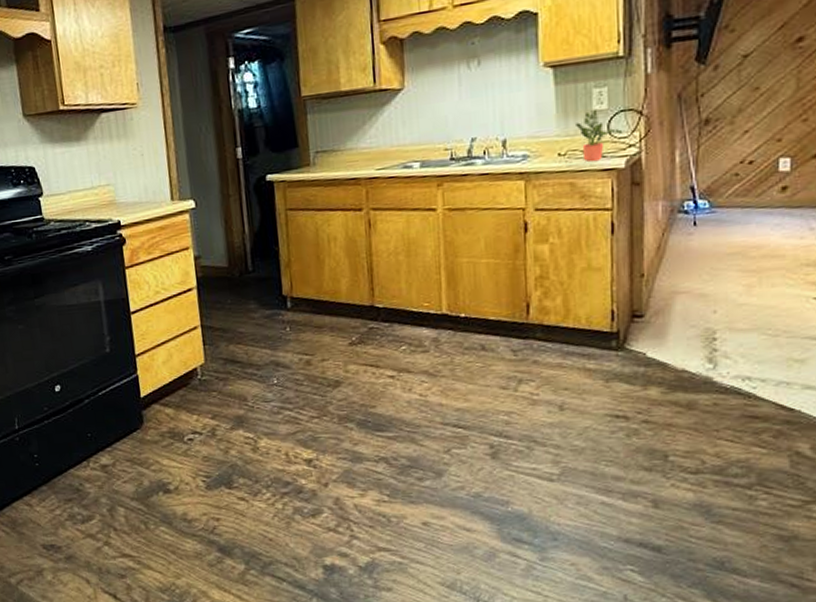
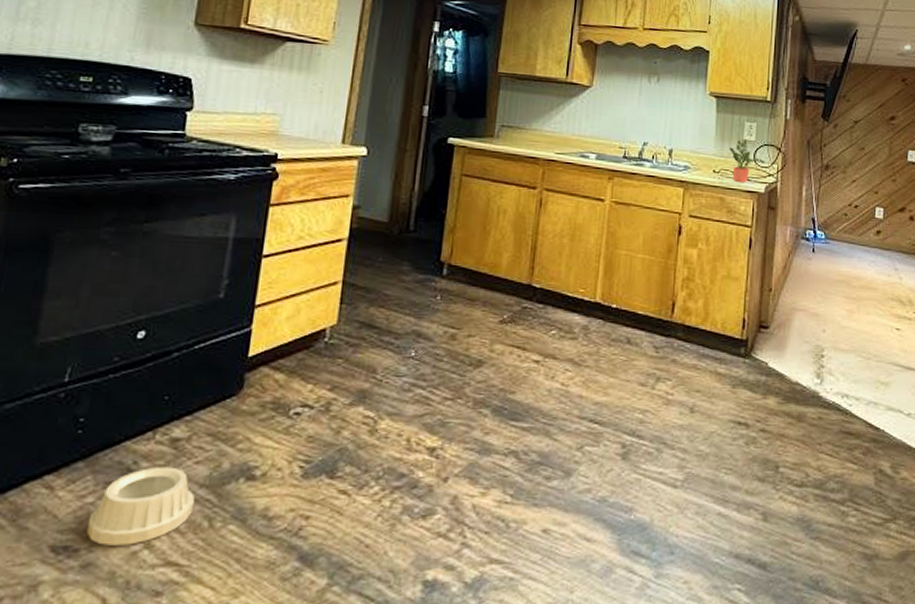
pet bowl: none [61,486,131,544] -> present [86,466,195,546]

